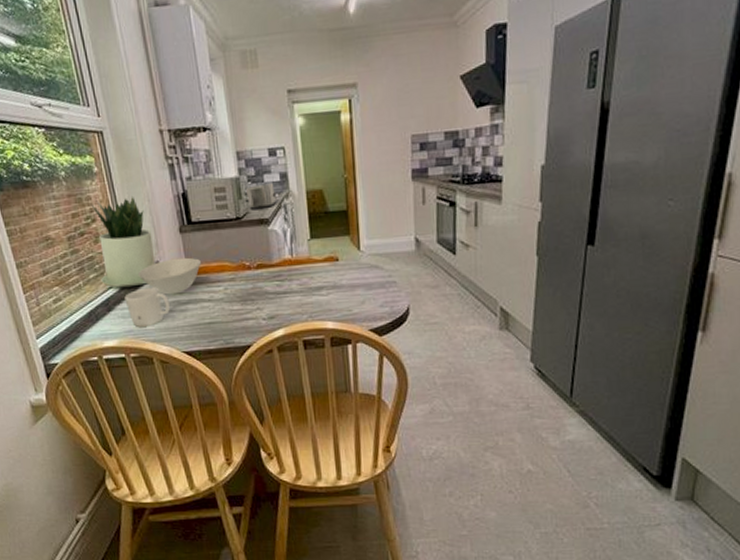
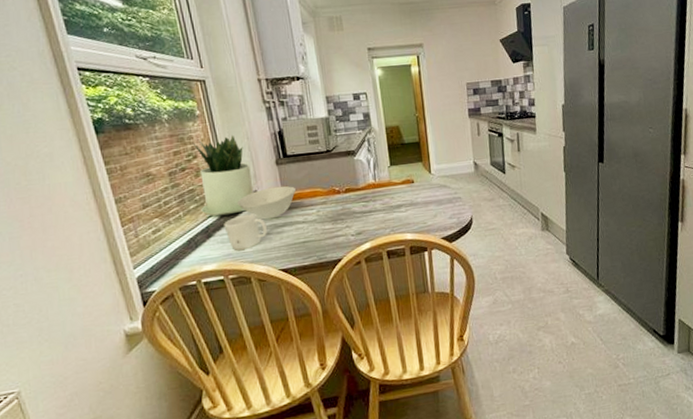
toaster: present [246,183,277,211] -> none [335,121,361,144]

